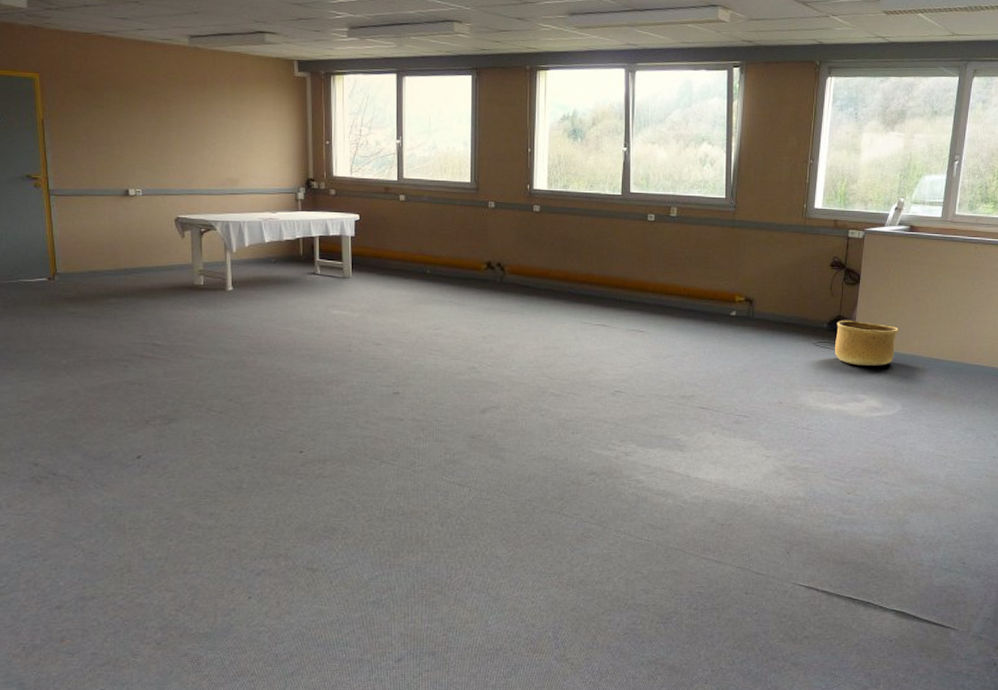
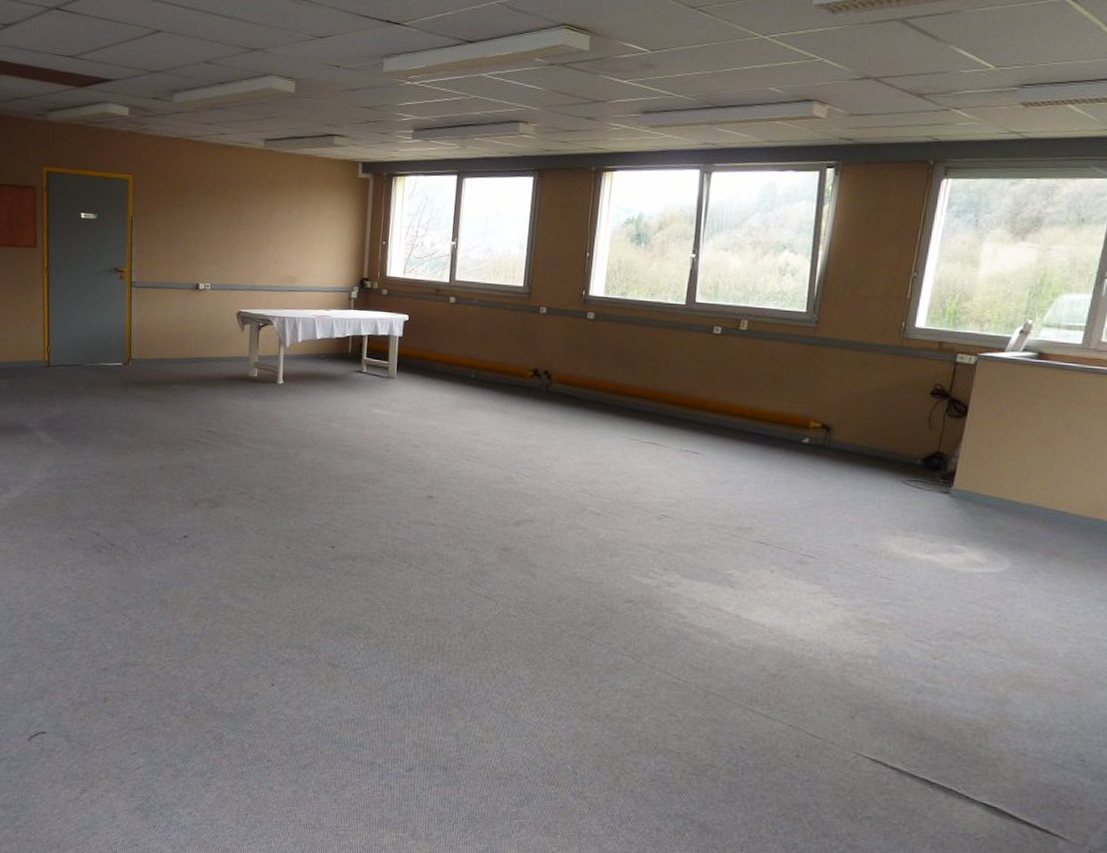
basket: present [834,320,898,367] -> none [928,457,1014,514]

